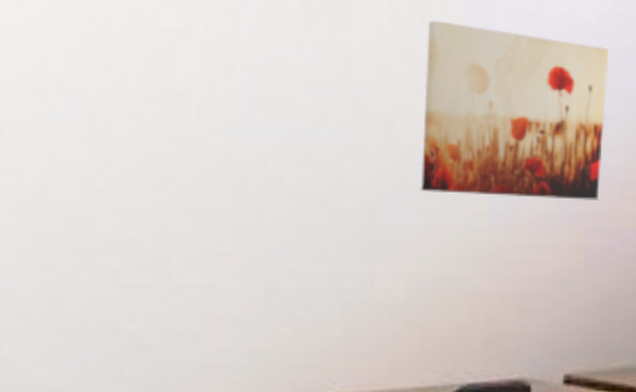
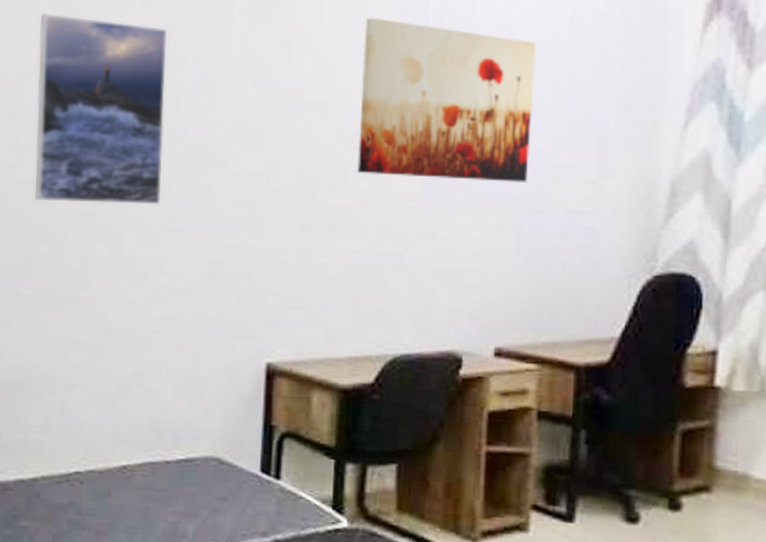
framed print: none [69,13,213,228] -> present [34,13,167,205]

